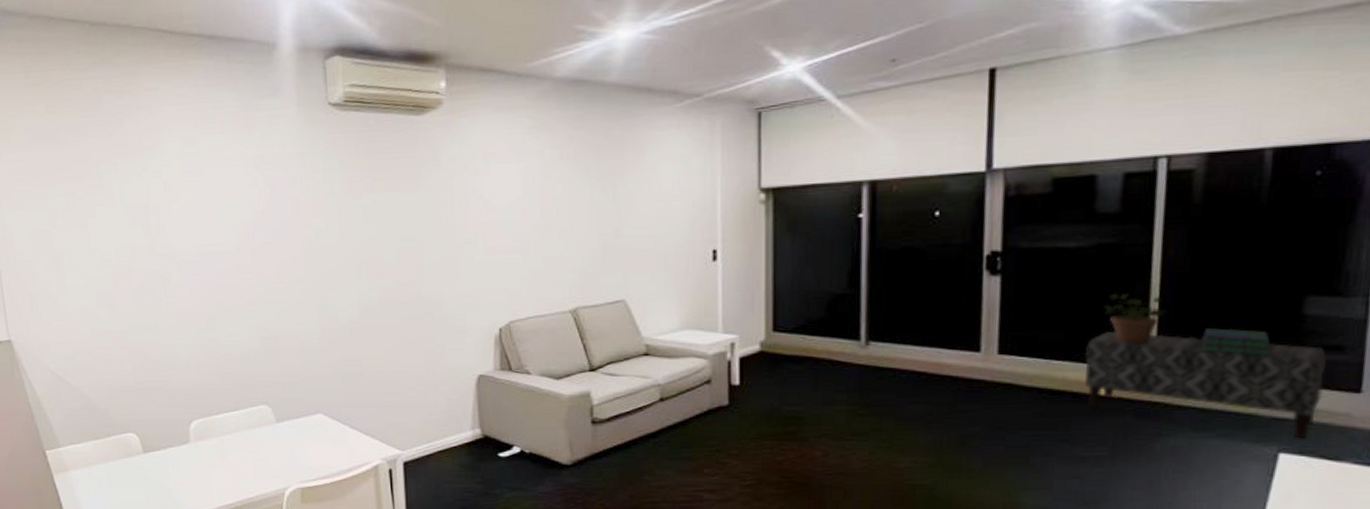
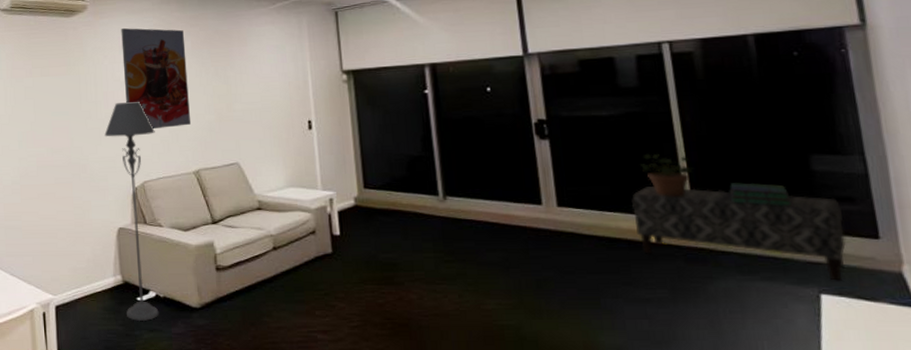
floor lamp: none [463,225,525,480] -> present [104,102,159,322]
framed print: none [485,130,569,258] -> present [121,28,190,129]

